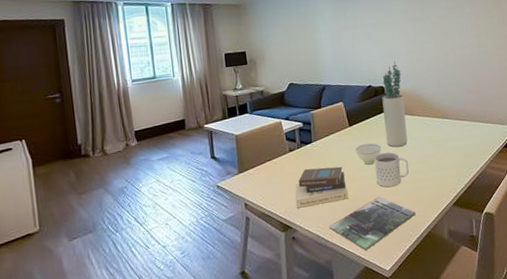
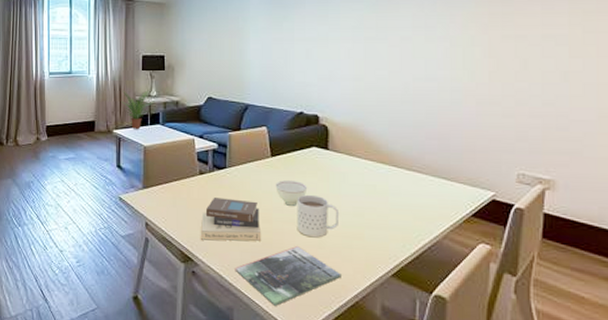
potted plant: none [209,85,241,121] -> present [121,90,155,129]
vase: present [382,61,408,147] -> none [313,86,342,191]

